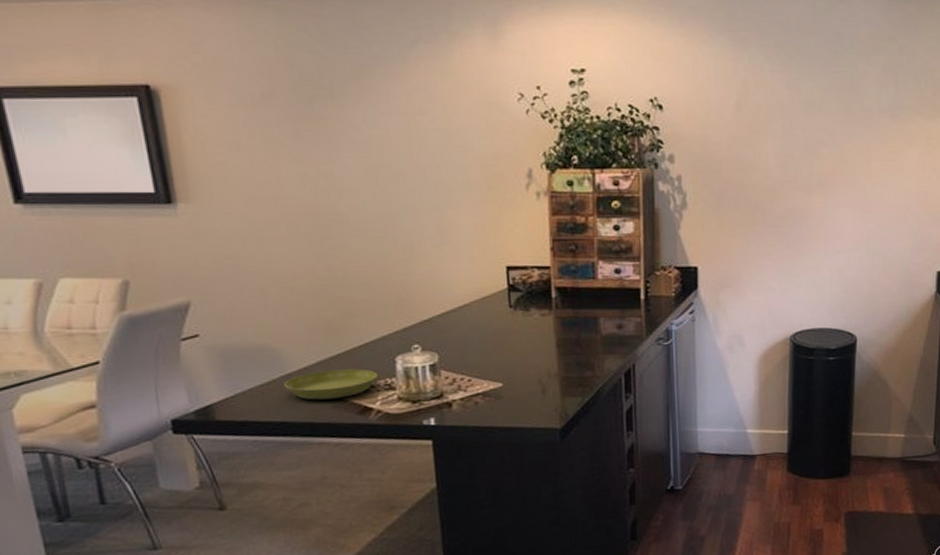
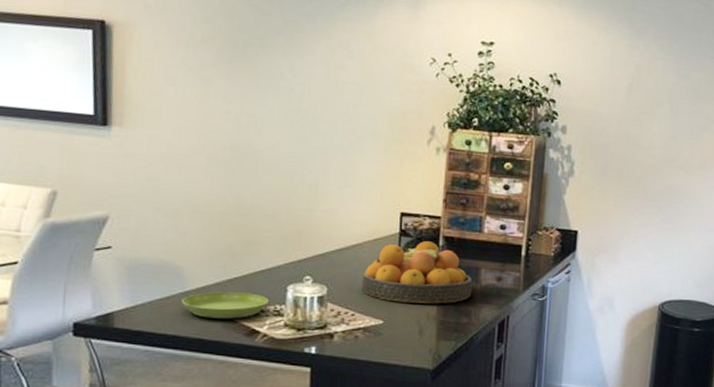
fruit bowl: none [474,293,593,362] -> present [362,240,473,304]

